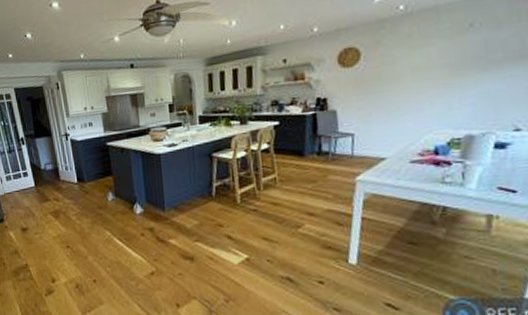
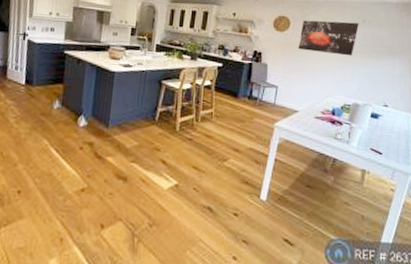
wall art: none [375,30,465,84] -> present [298,20,360,56]

